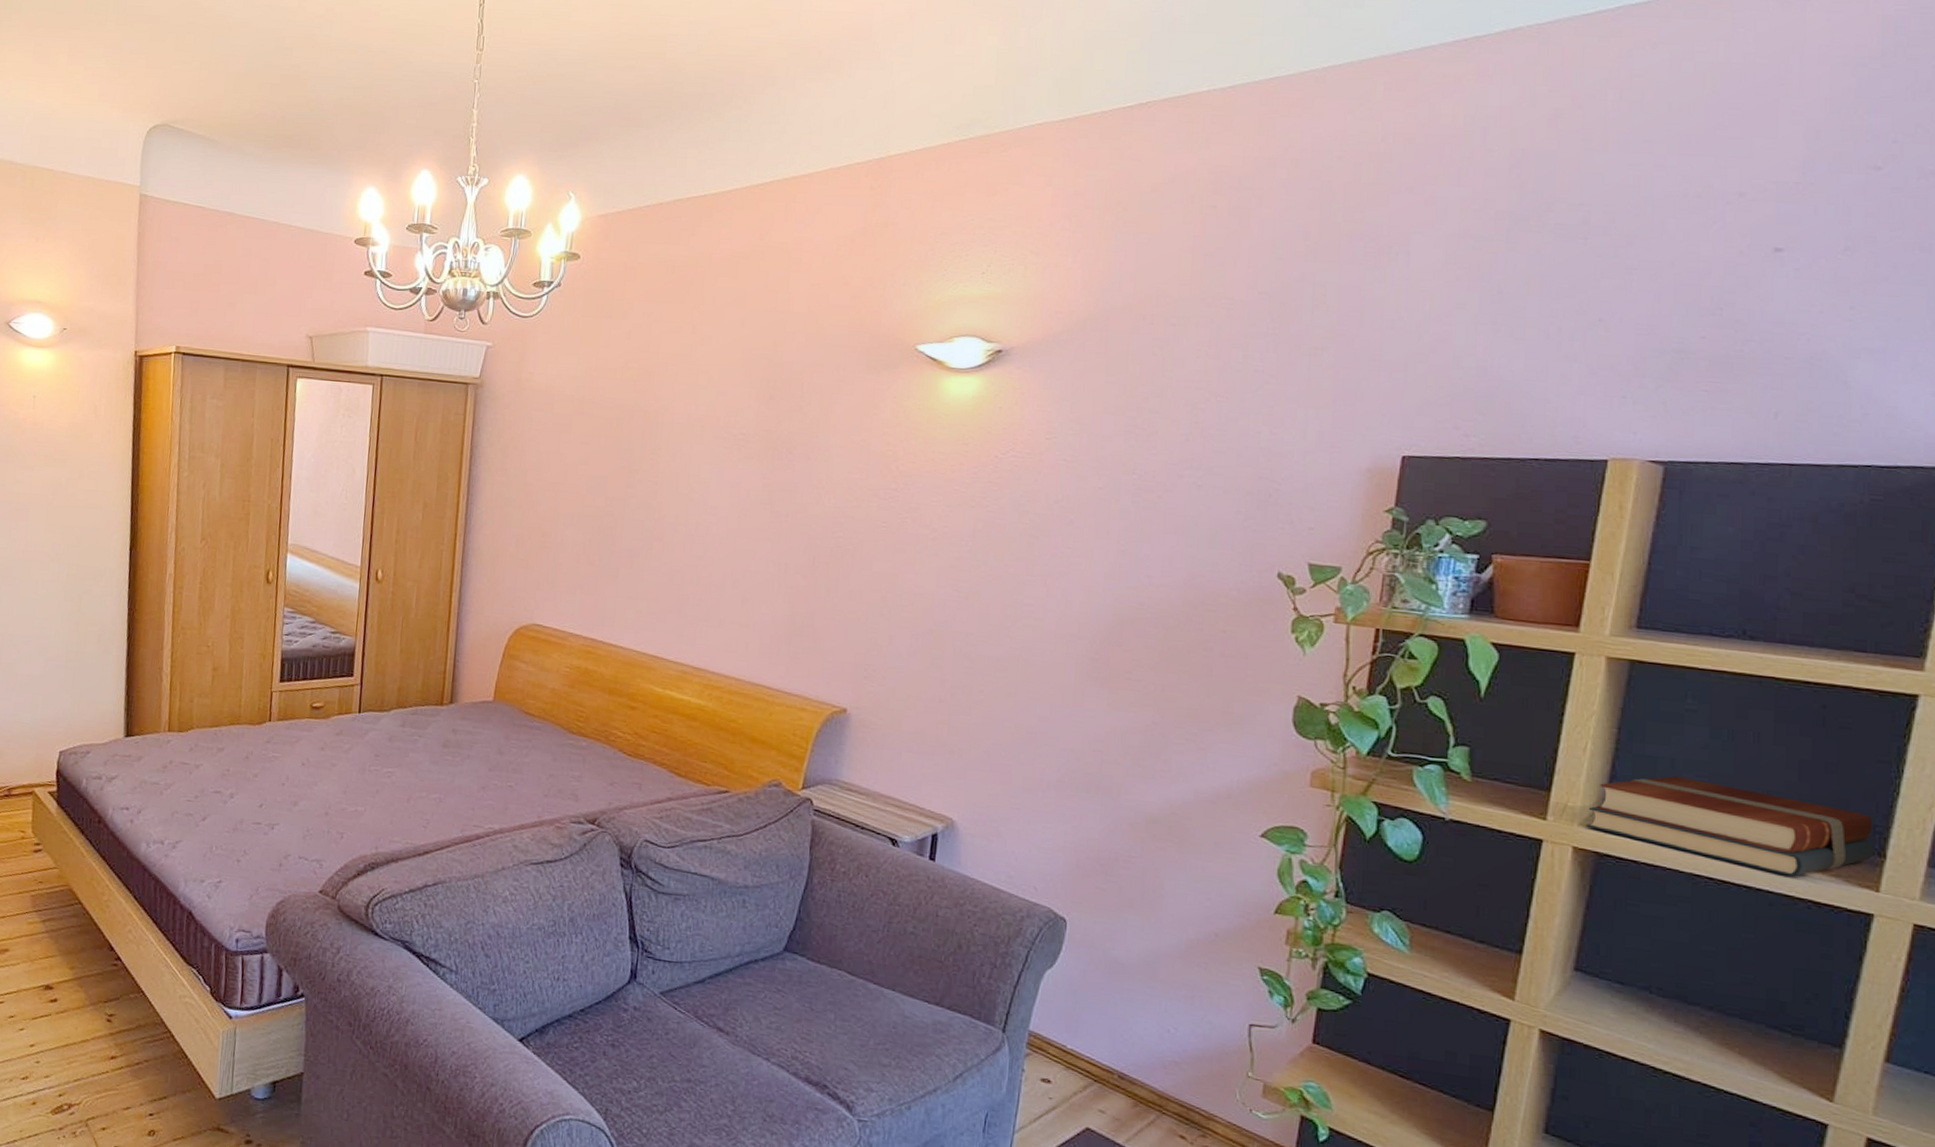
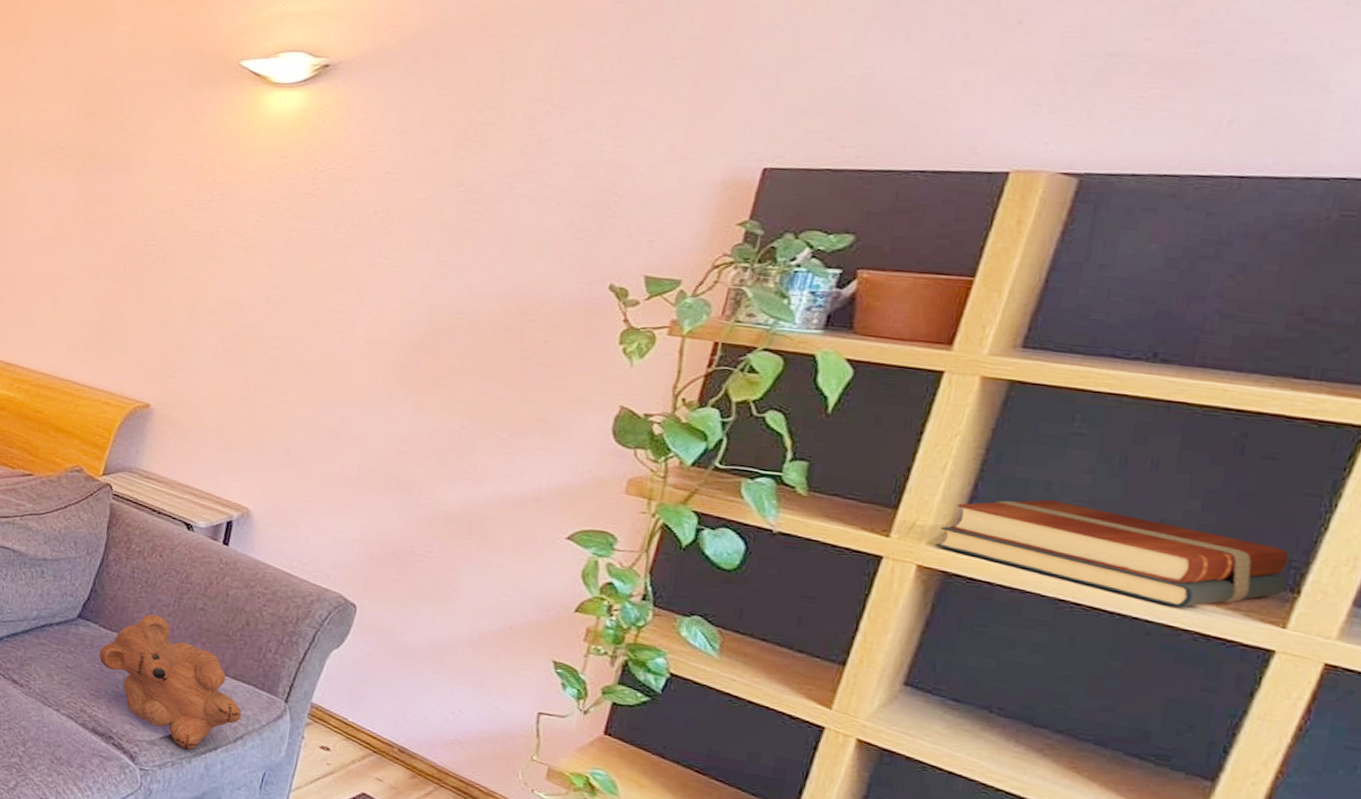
teddy bear: none [808,942,960,1095] -> present [98,614,242,750]

